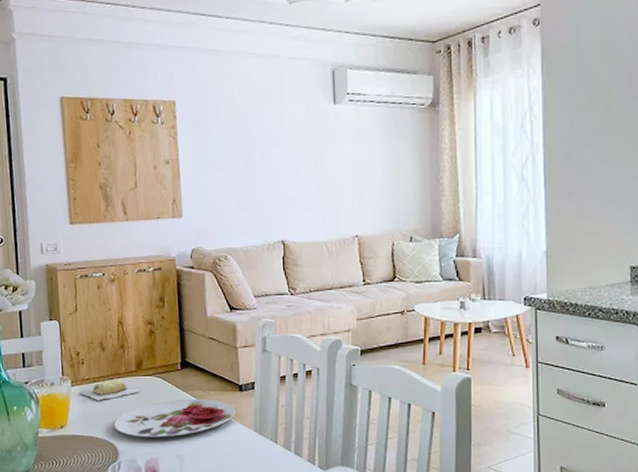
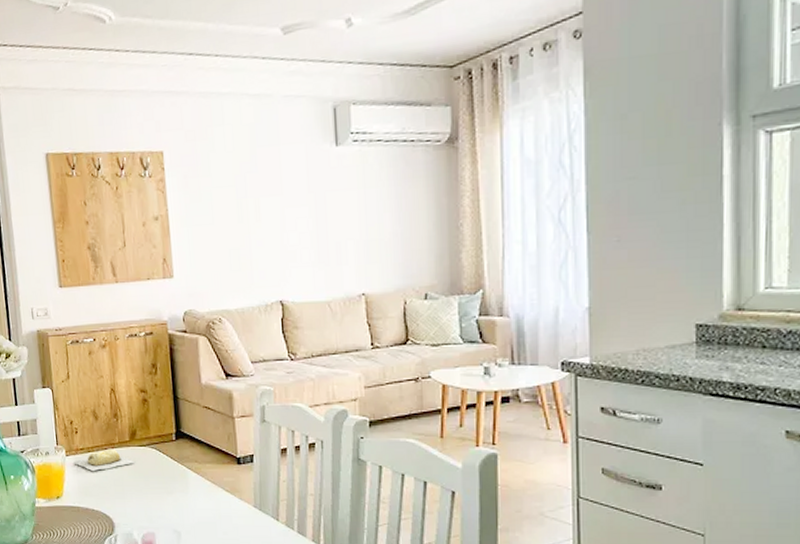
plate: present [113,398,236,437] -> none [108,471,234,511]

